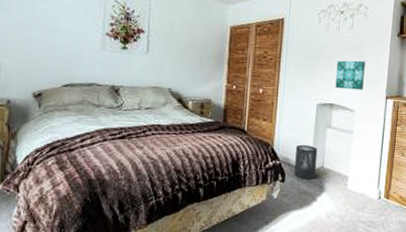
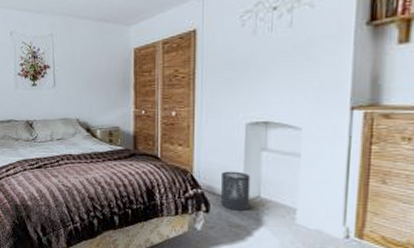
wall art: present [335,60,365,90] -> none [270,64,314,103]

